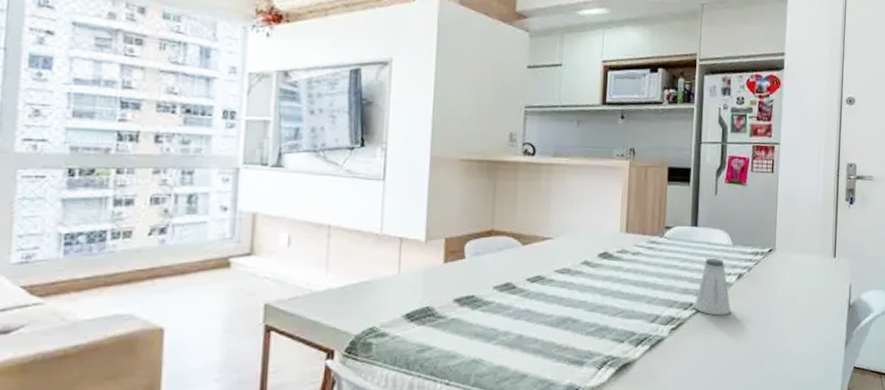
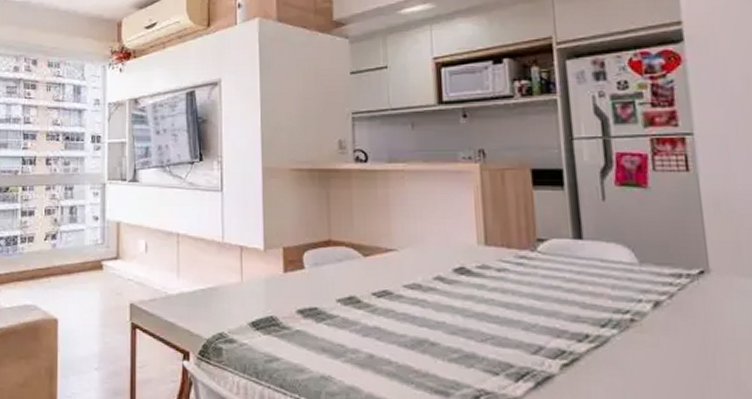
saltshaker: present [694,259,731,316] -> none [591,279,650,354]

